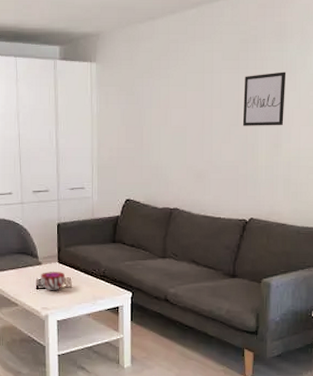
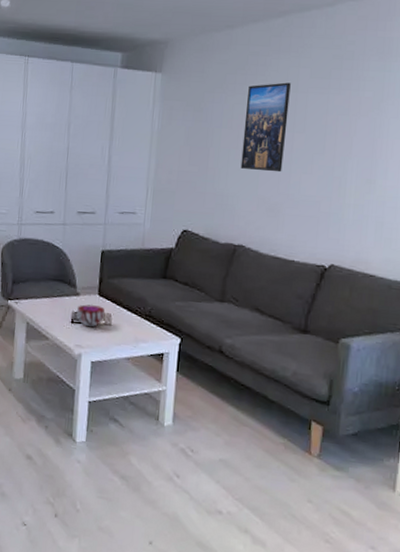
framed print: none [170,65,207,143] -> present [240,82,291,173]
wall art: present [242,72,286,126] -> none [329,95,388,158]

